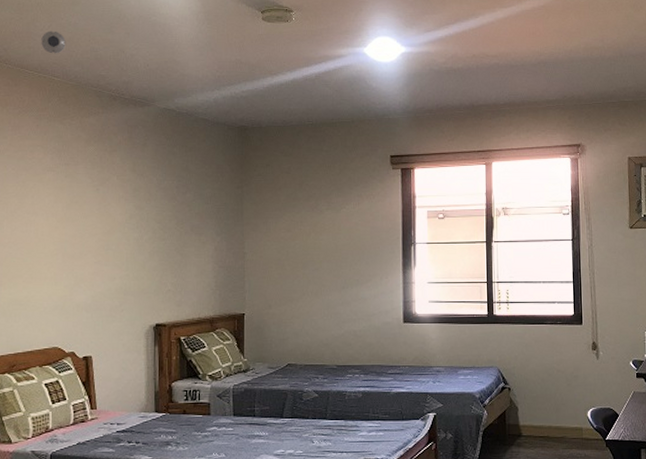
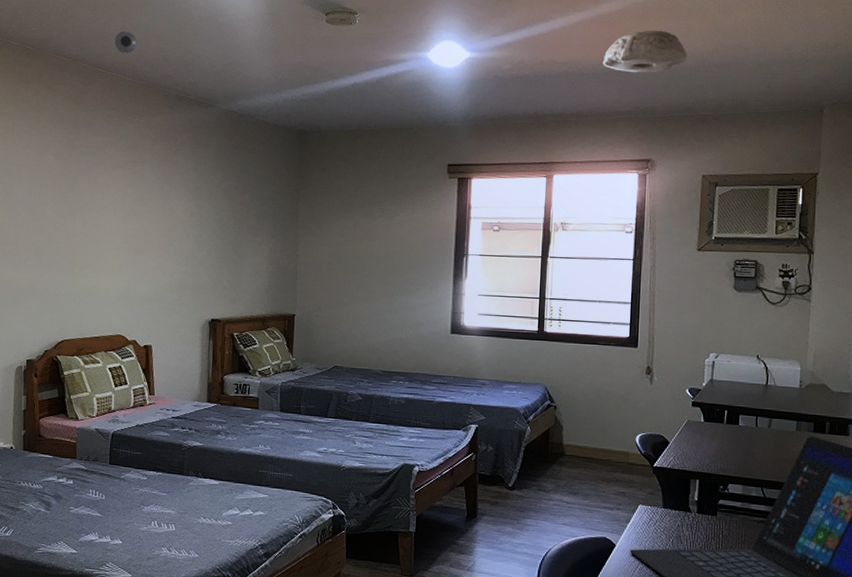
ceiling light: none [530,24,606,64] -> present [602,30,687,73]

